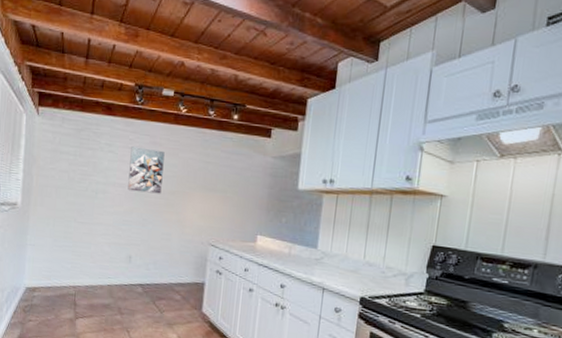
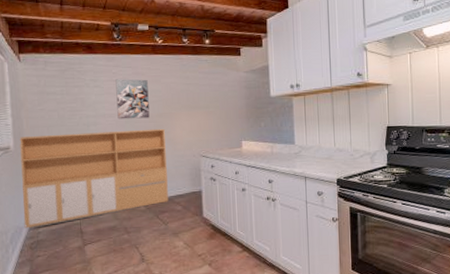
storage cabinet: none [20,194,175,291] -> present [19,128,169,229]

